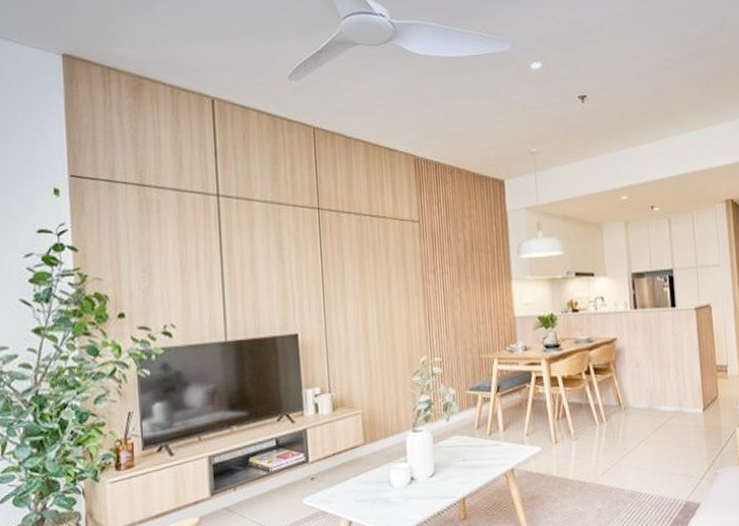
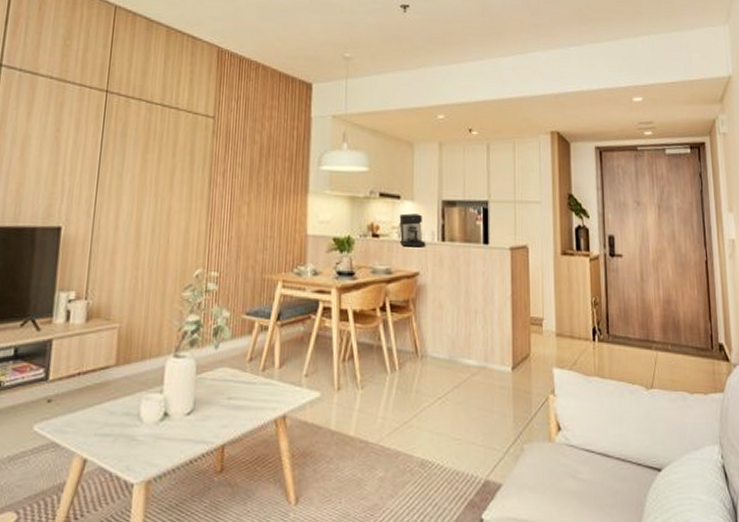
coffee maker: none [595,287,620,319] -> present [399,213,426,248]

